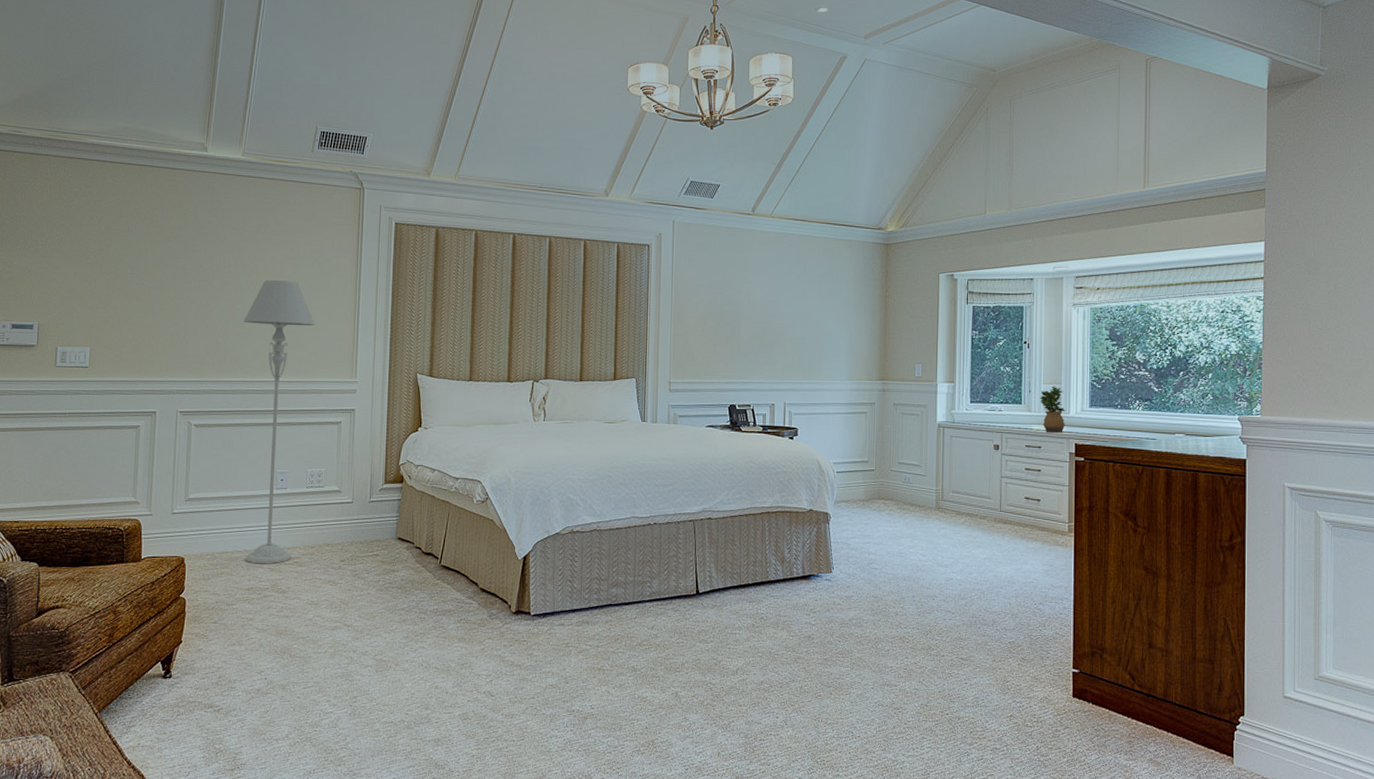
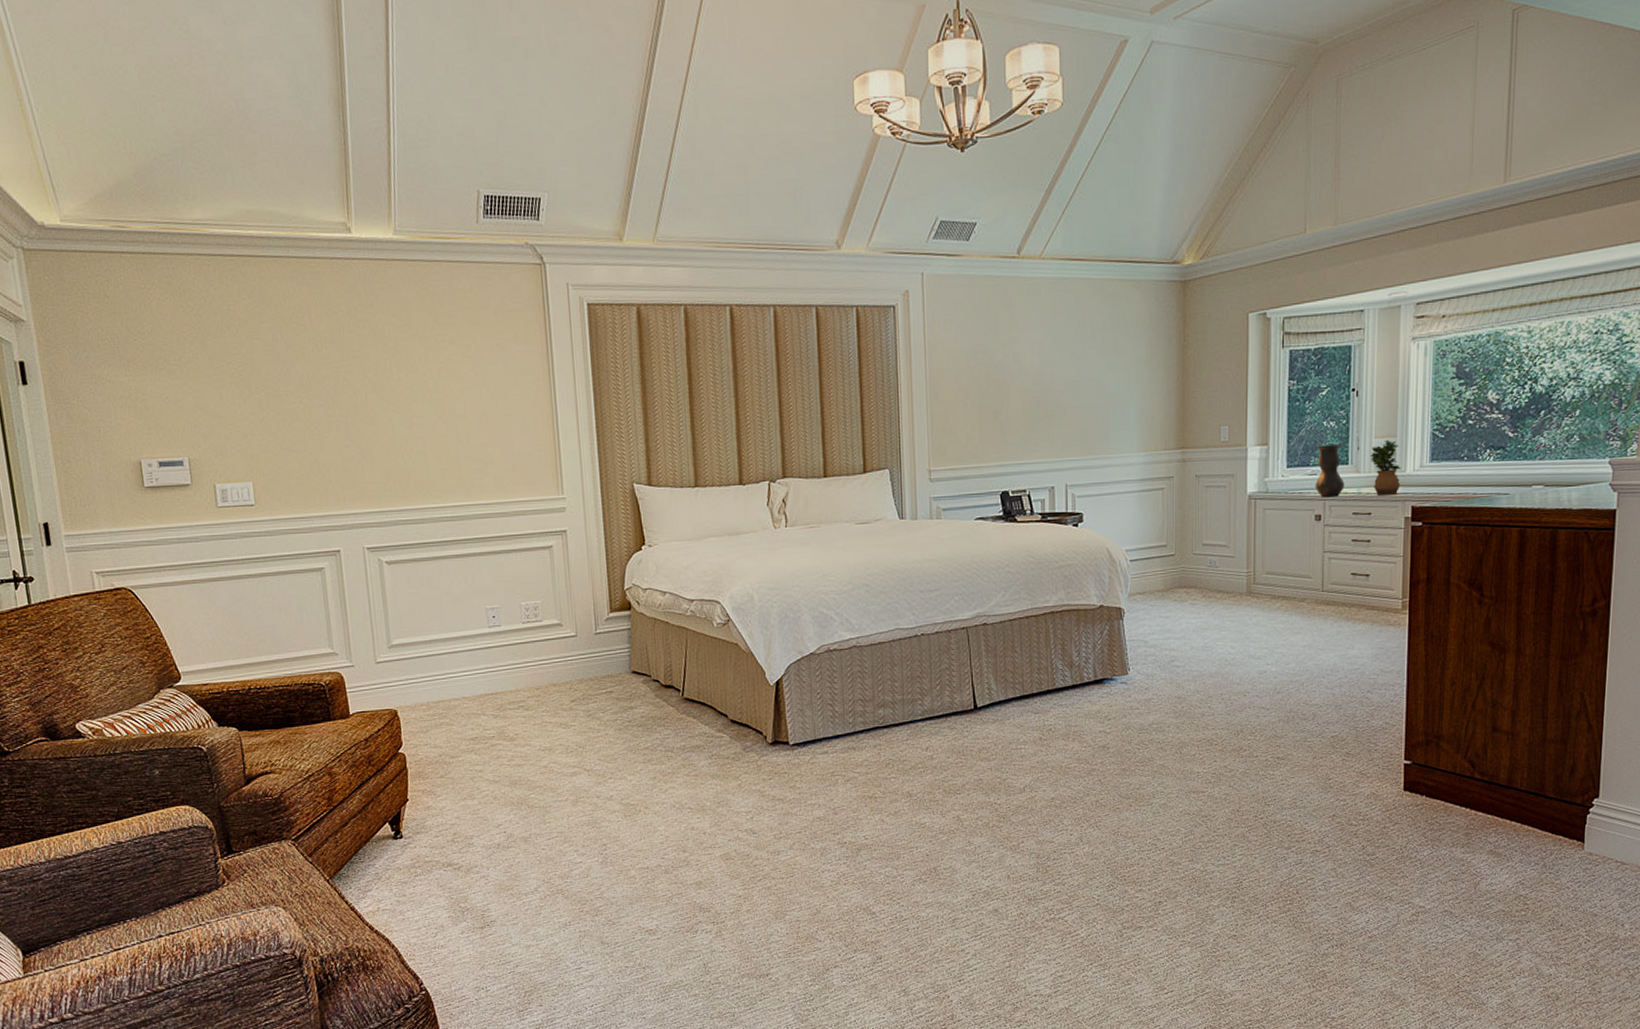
floor lamp: present [243,280,314,564] -> none [424,385,515,711]
vase: none [994,386,1019,431] -> present [1315,444,1345,498]

